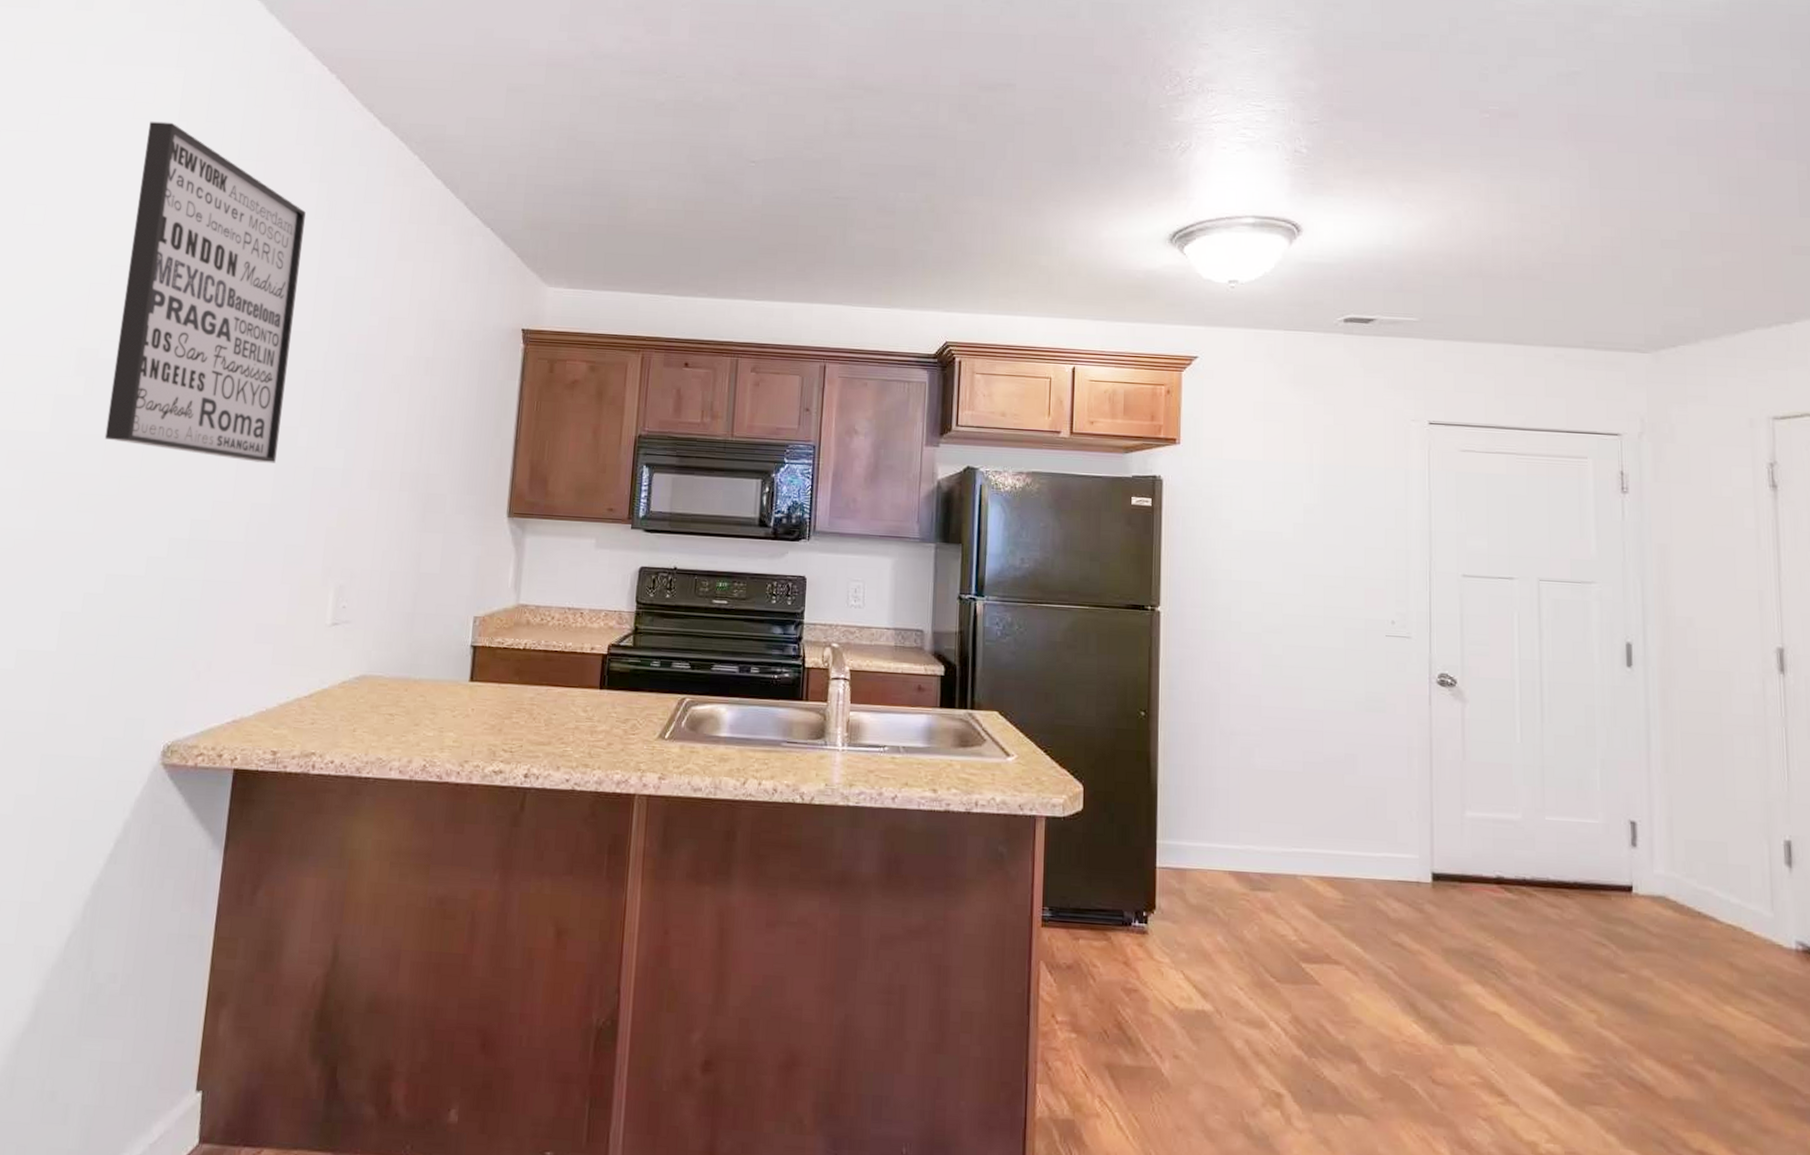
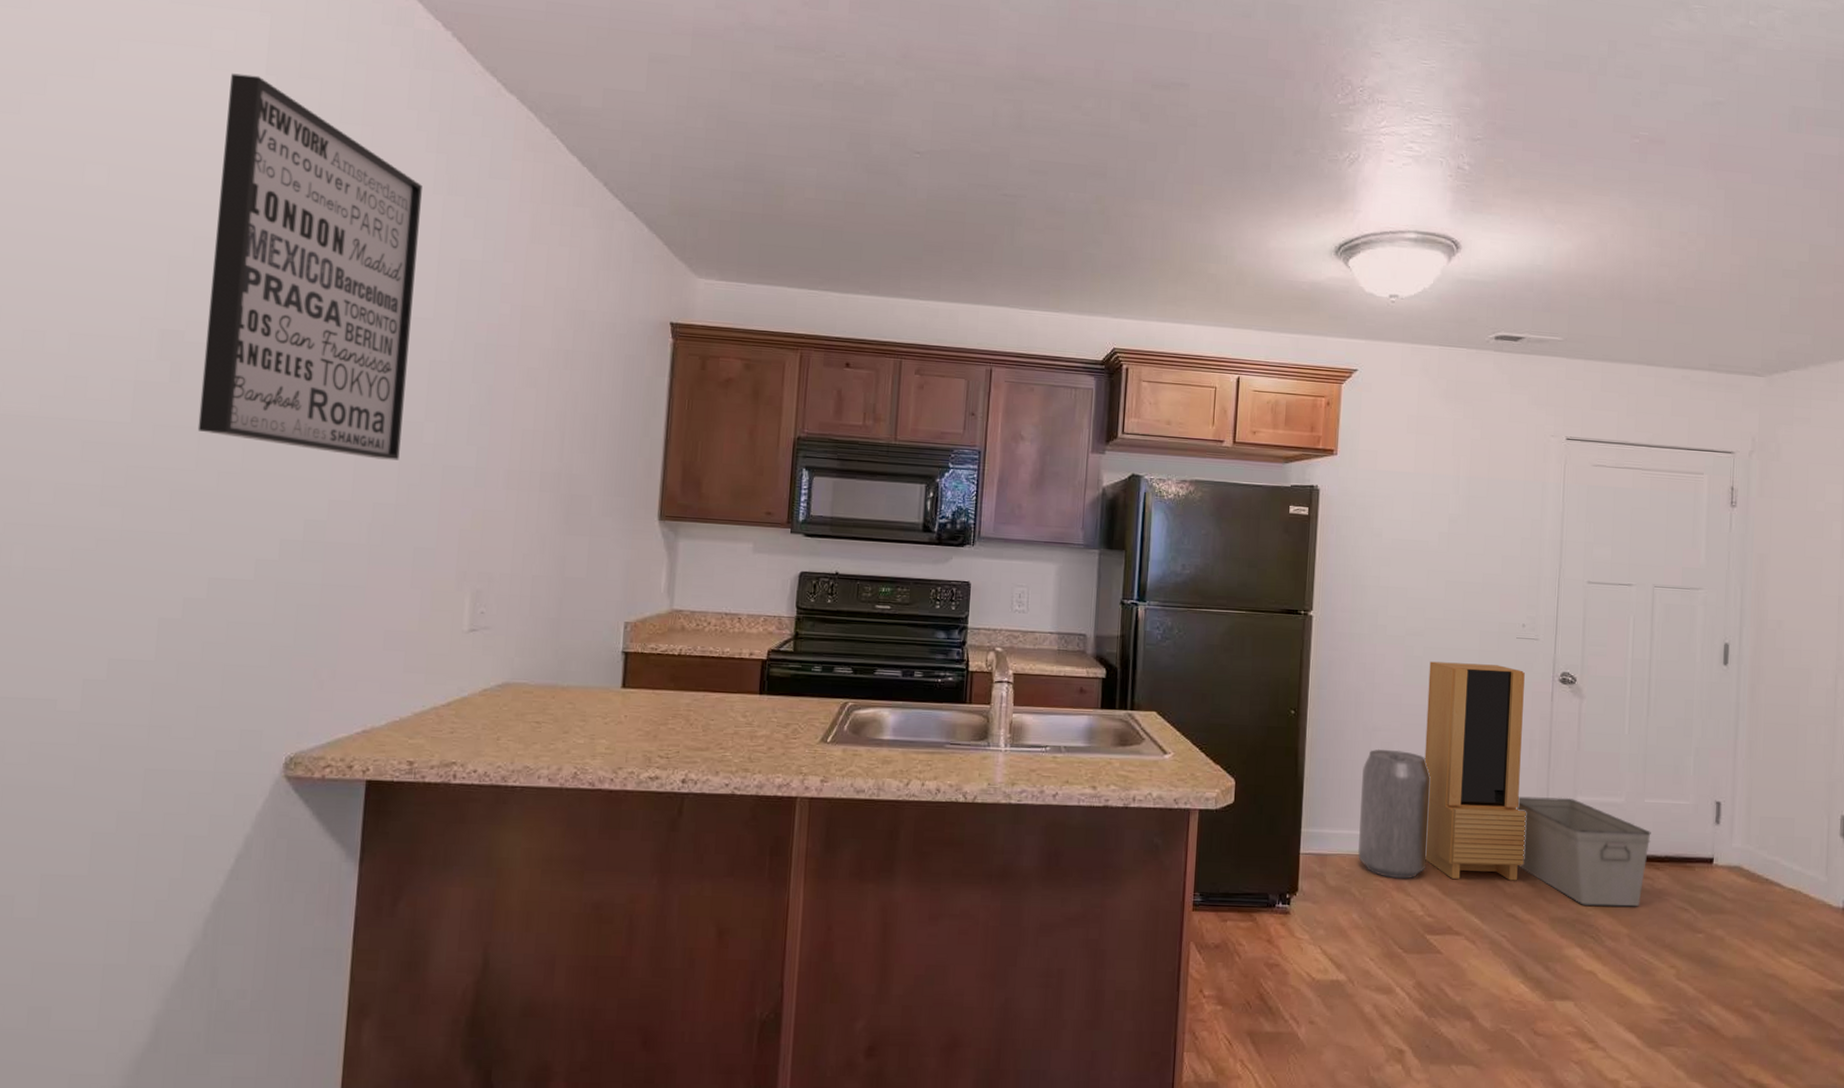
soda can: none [1219,754,1299,900] -> present [1357,749,1431,879]
storage cabinet: none [1290,660,1408,905] -> present [1424,661,1526,881]
storage bin: none [1396,810,1556,940] -> present [1516,796,1651,907]

